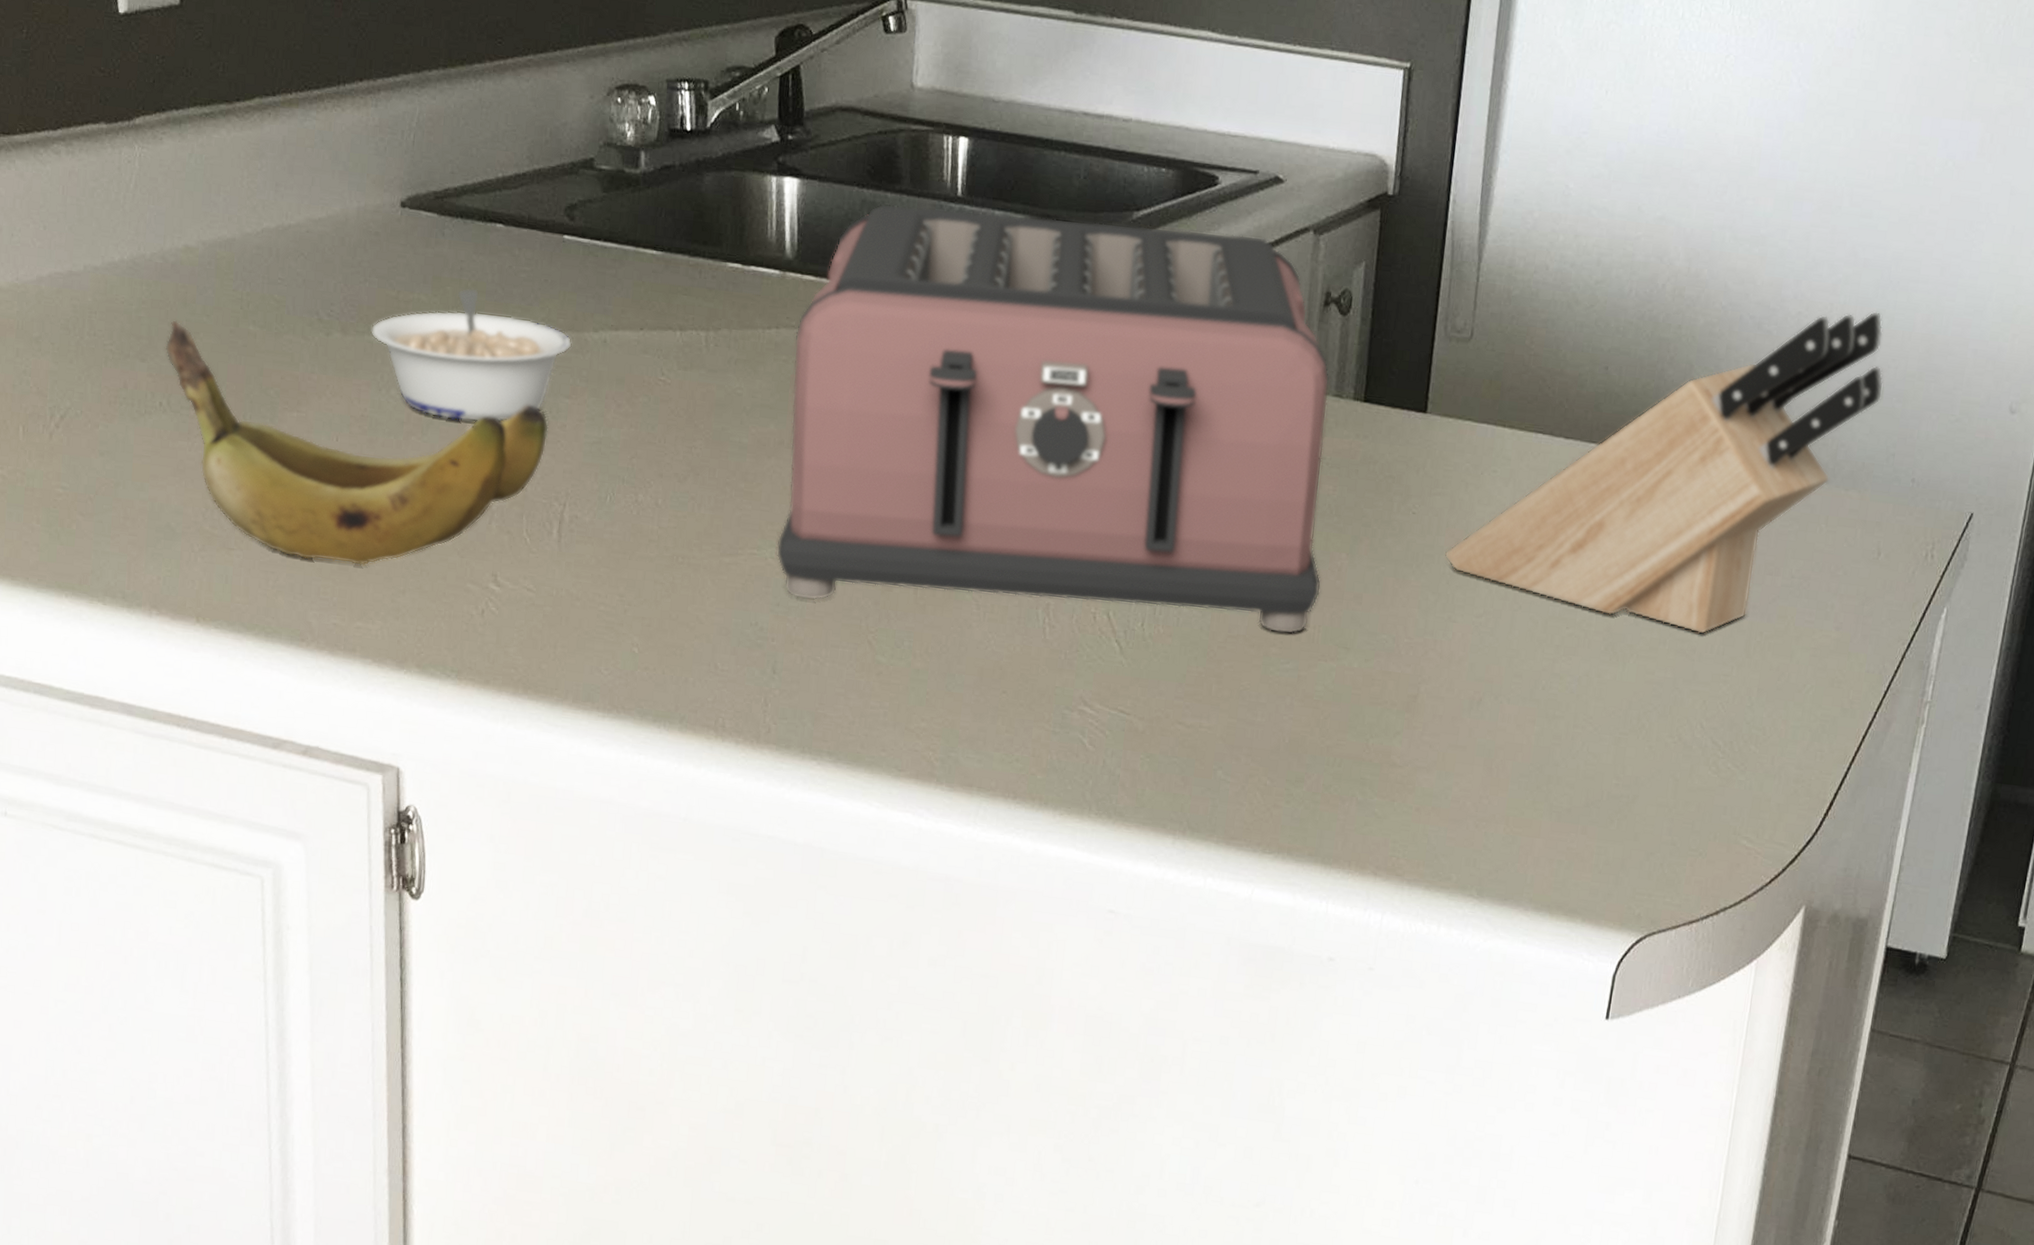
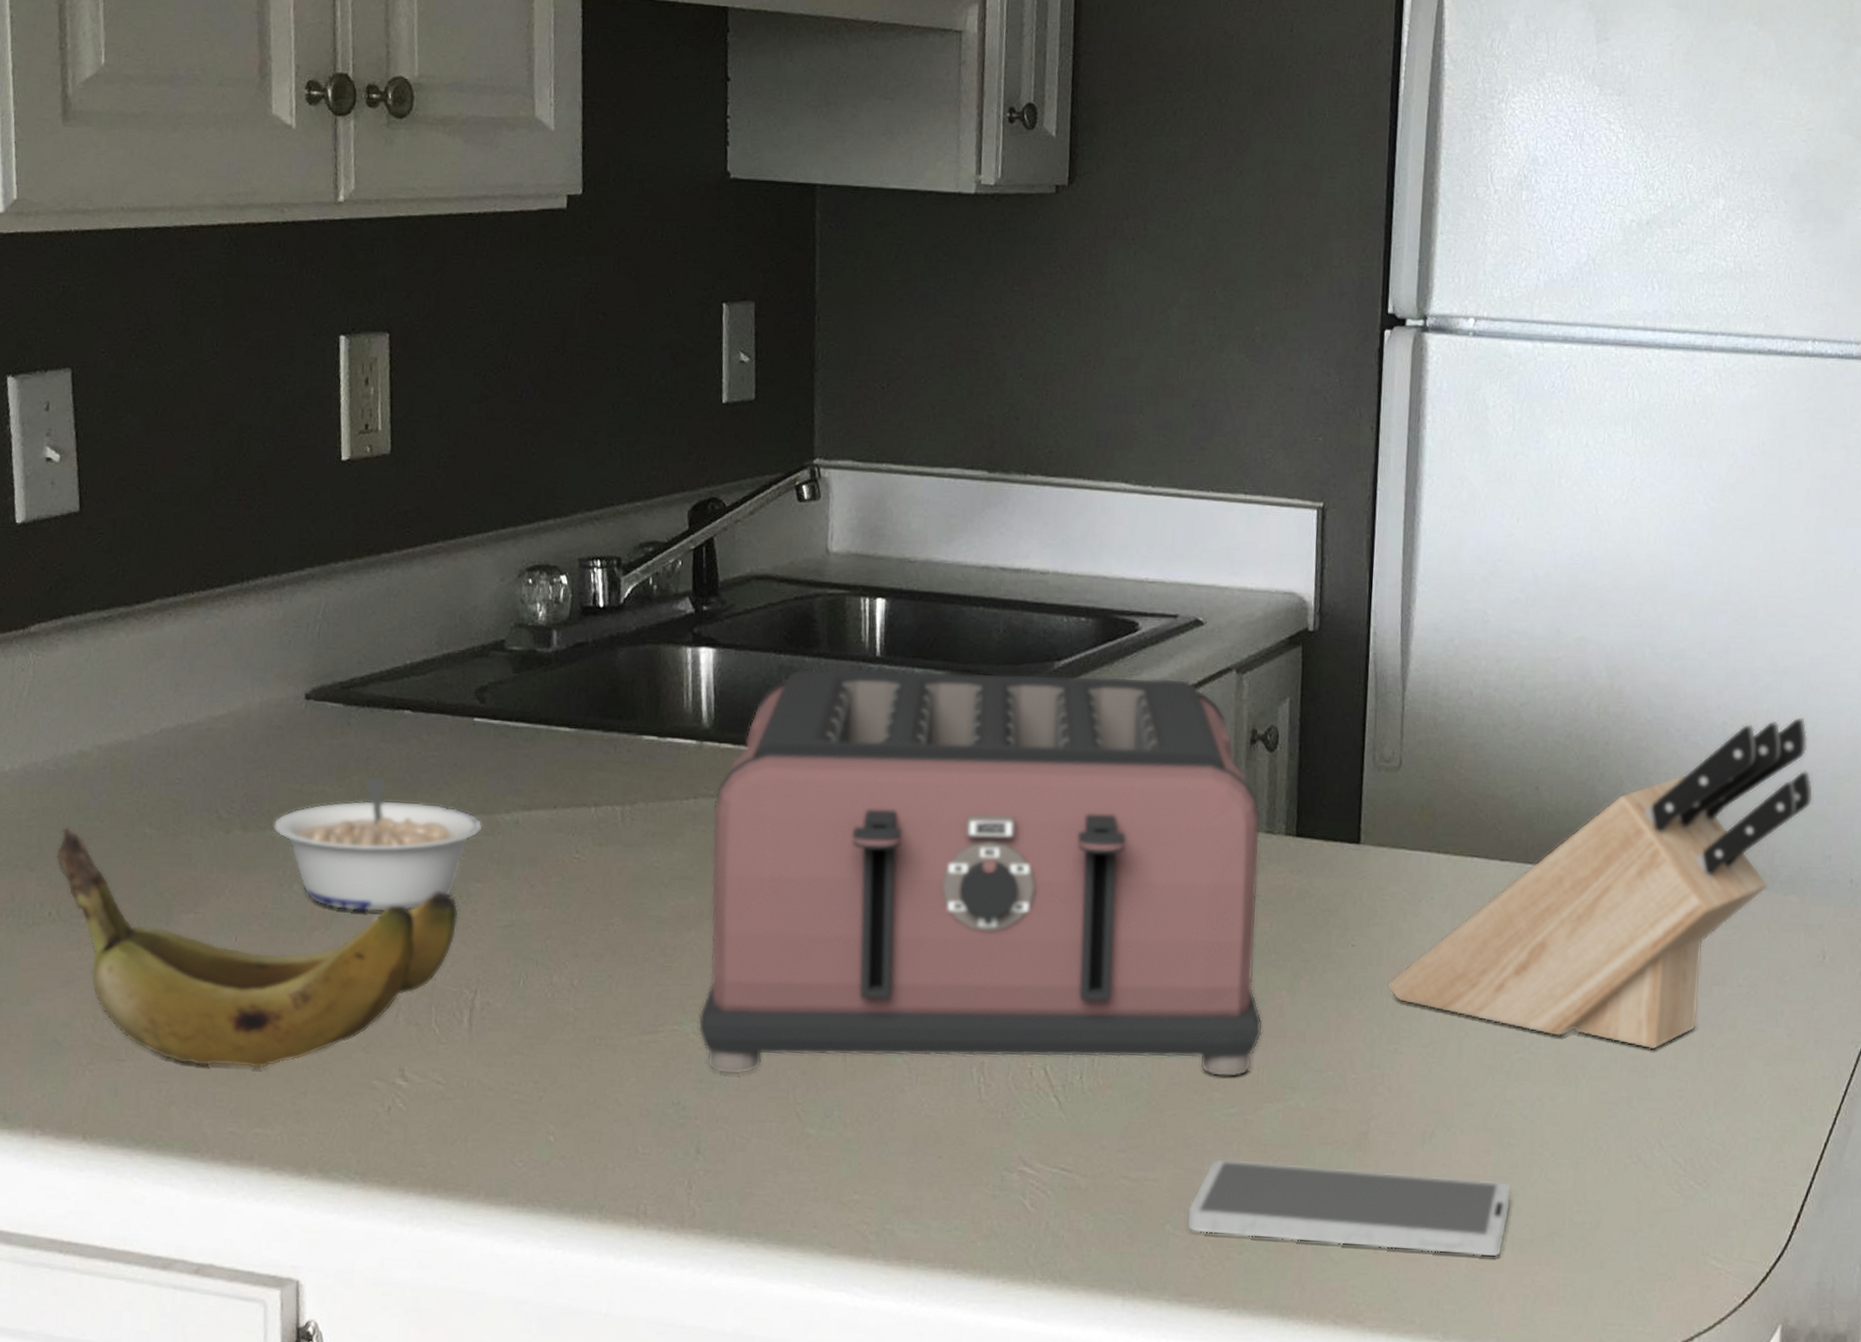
smartphone: none [1237,711,1555,823] -> present [1186,1158,1513,1257]

